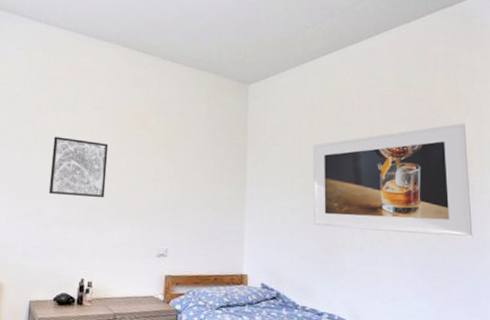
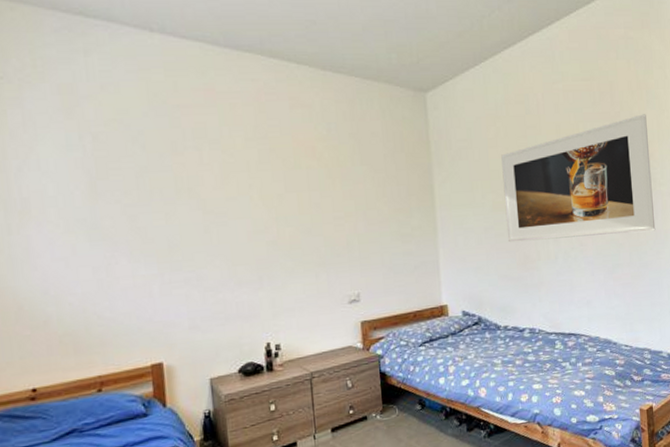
wall art: present [48,136,109,198] -> none [201,181,278,254]

